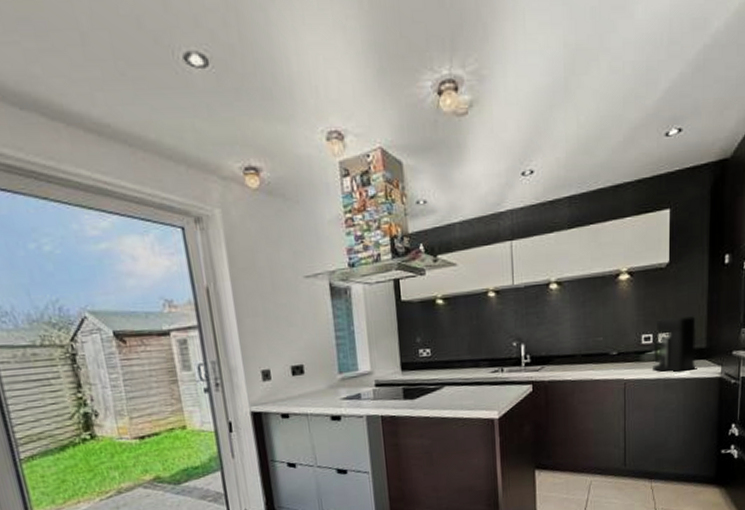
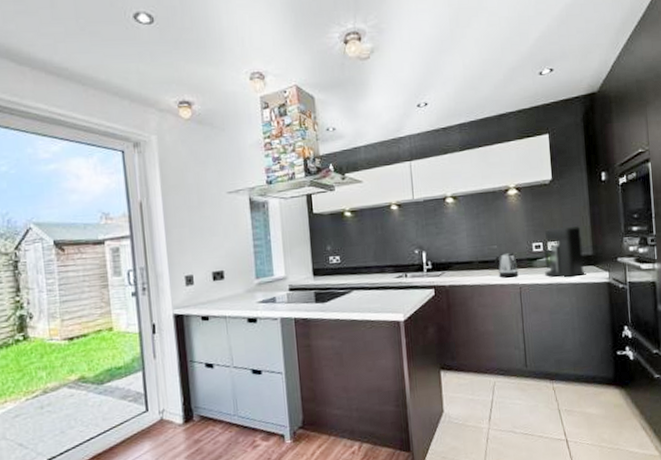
kettle: none [599,344,624,373] -> present [494,252,519,278]

